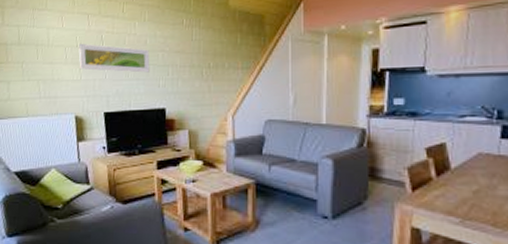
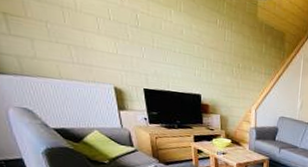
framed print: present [78,43,150,73] -> none [112,16,186,61]

